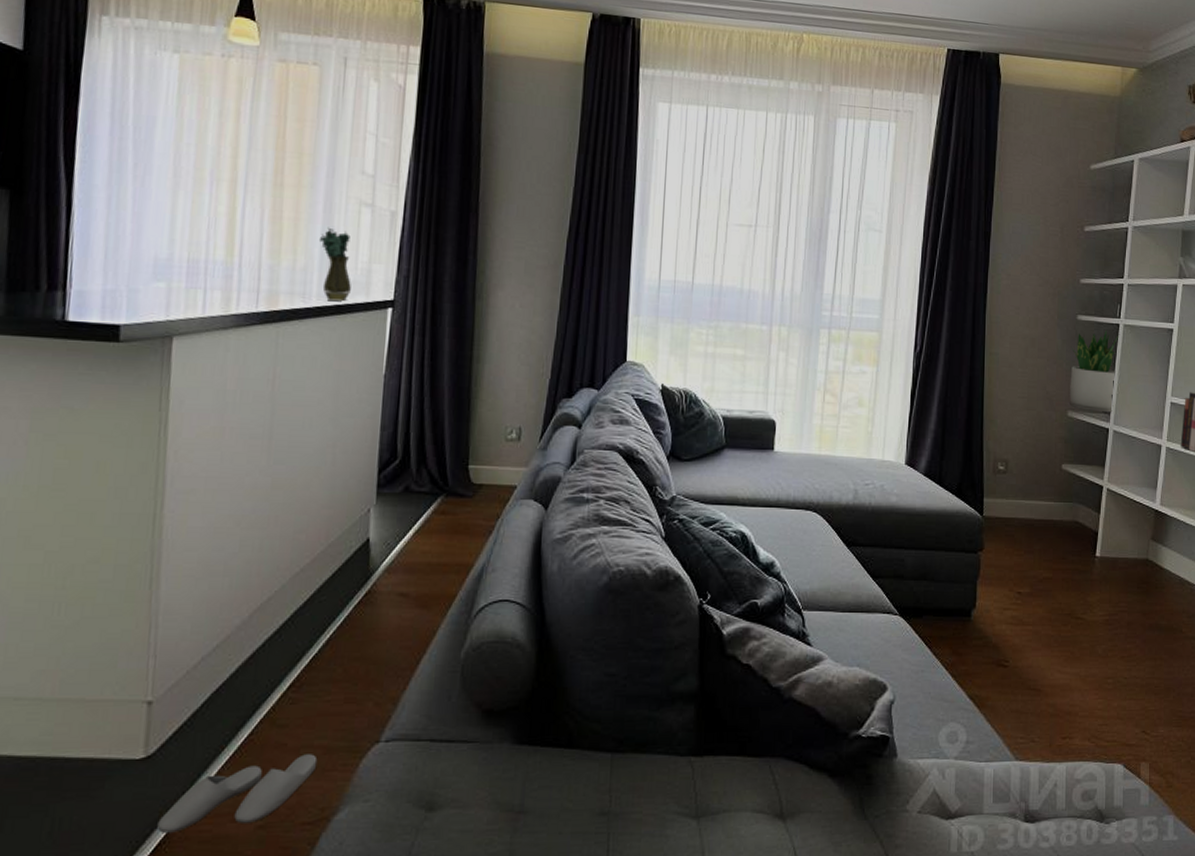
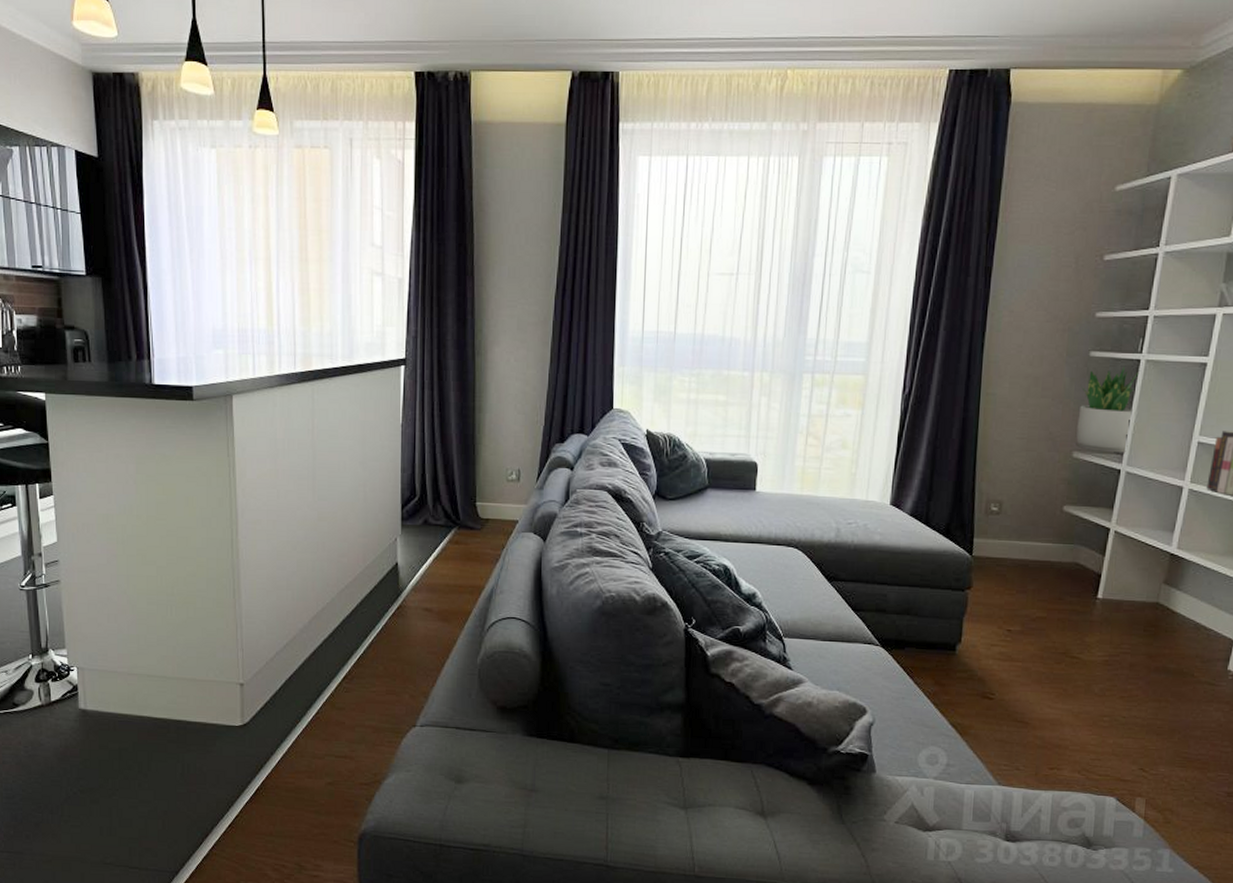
slippers: present [157,754,318,833] -> none [255,731,369,782]
vase: present [318,227,351,302] -> none [340,295,369,362]

